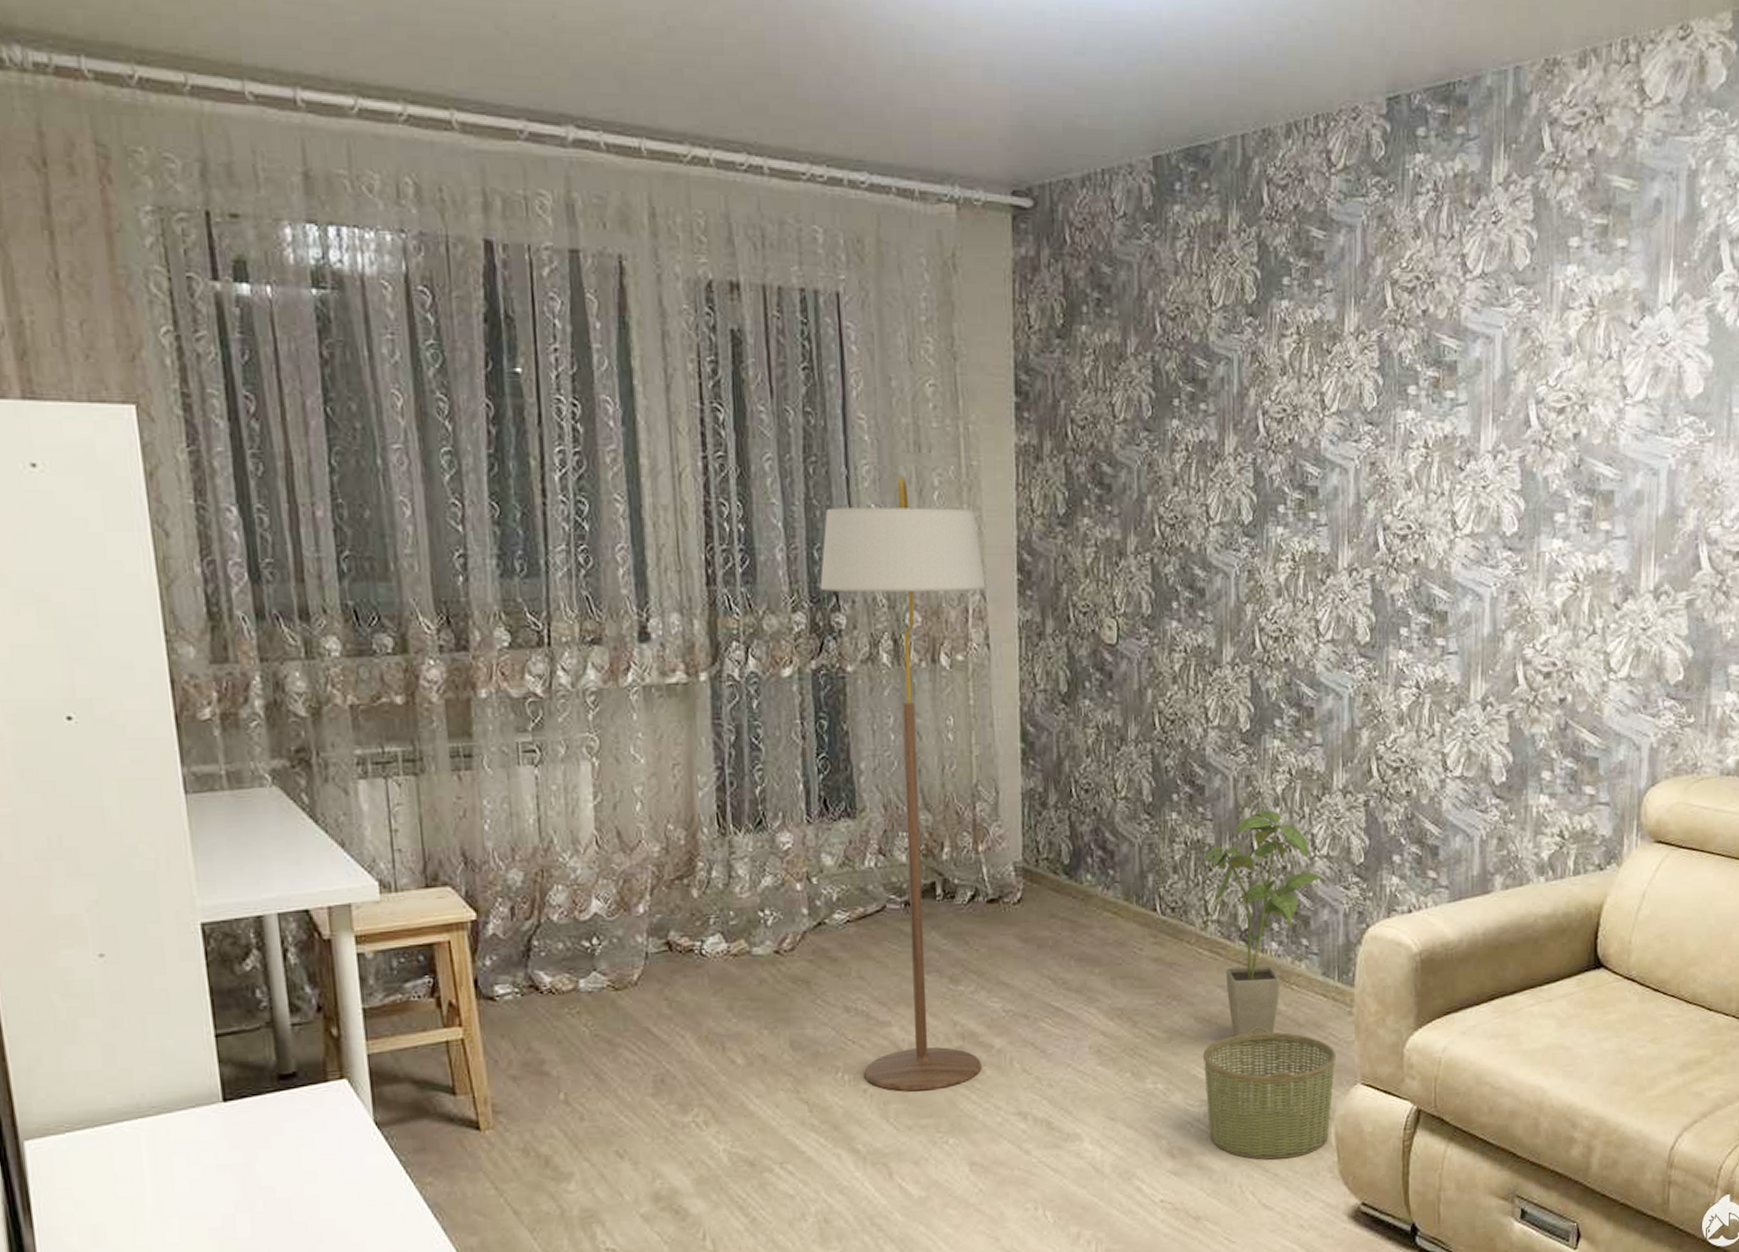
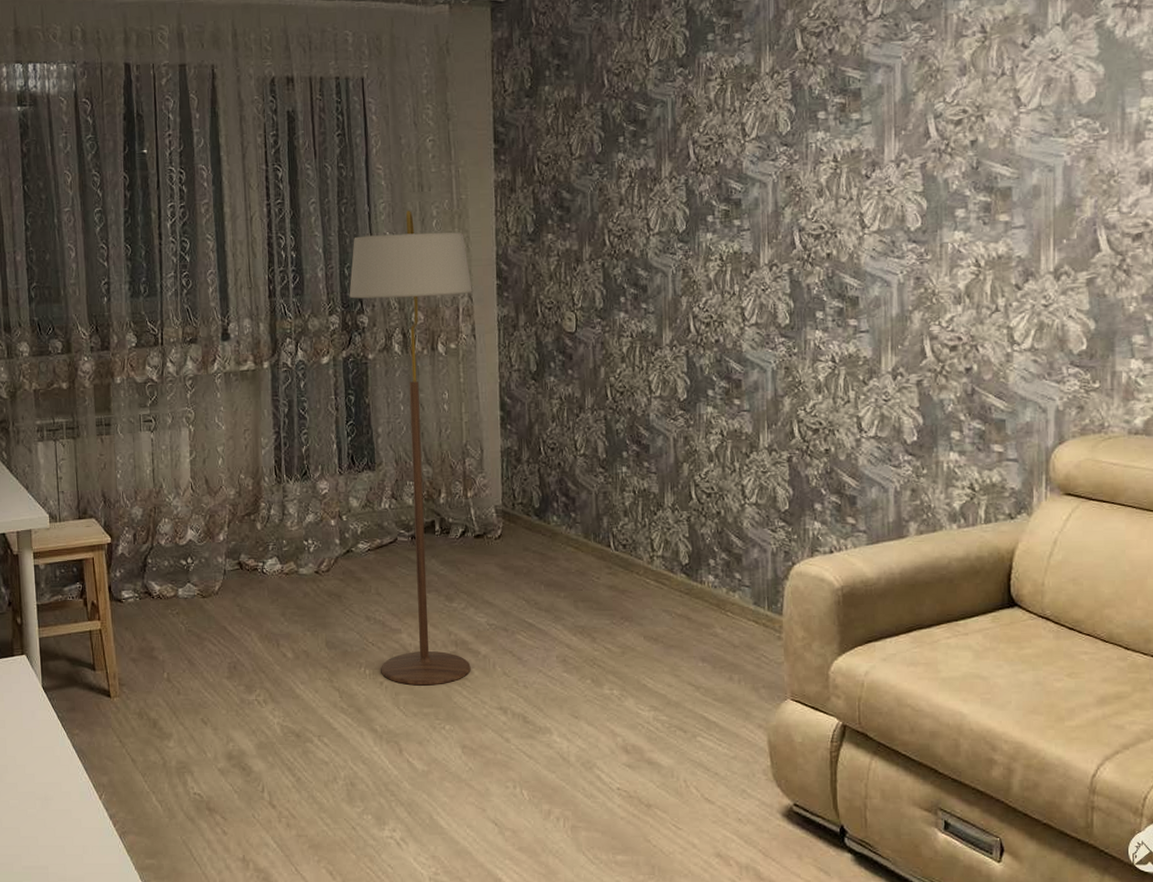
basket: present [1202,1027,1337,1160] -> none [651,646,768,760]
house plant: present [1203,809,1327,1045] -> none [649,464,756,661]

